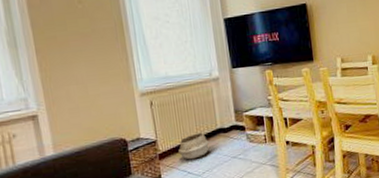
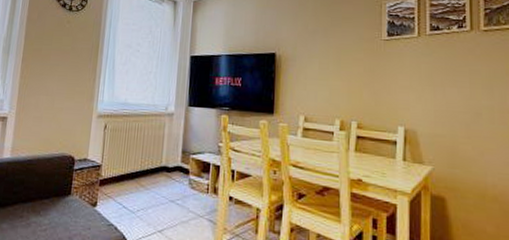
woven basket: present [178,131,209,160] -> none [119,162,150,194]

